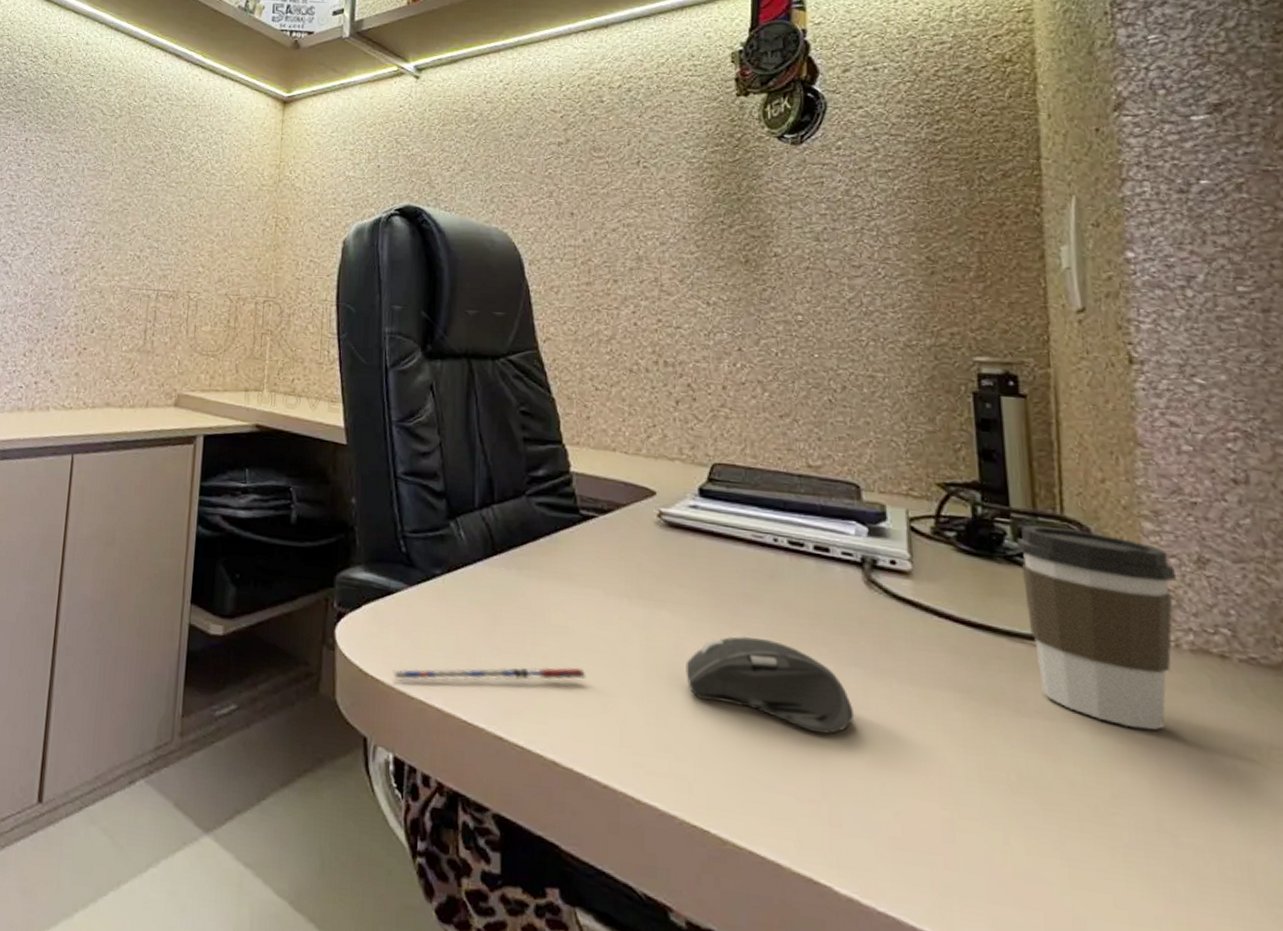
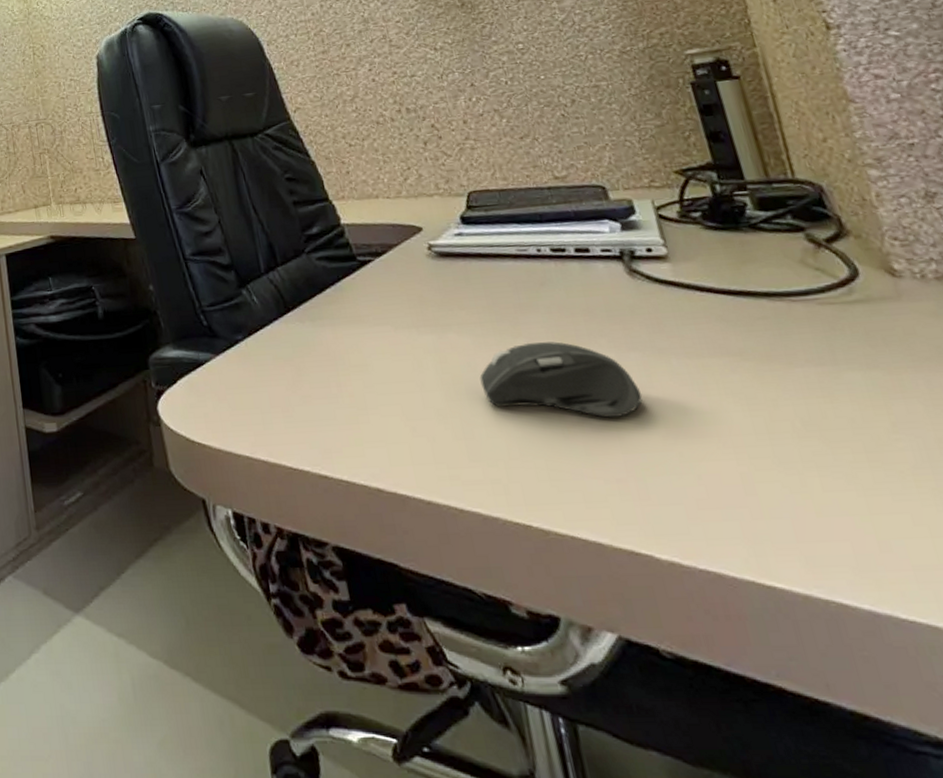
pen: present [392,667,586,681] -> none [215,399,393,442]
coffee cup: present [1016,525,1176,730] -> none [756,188,926,358]

